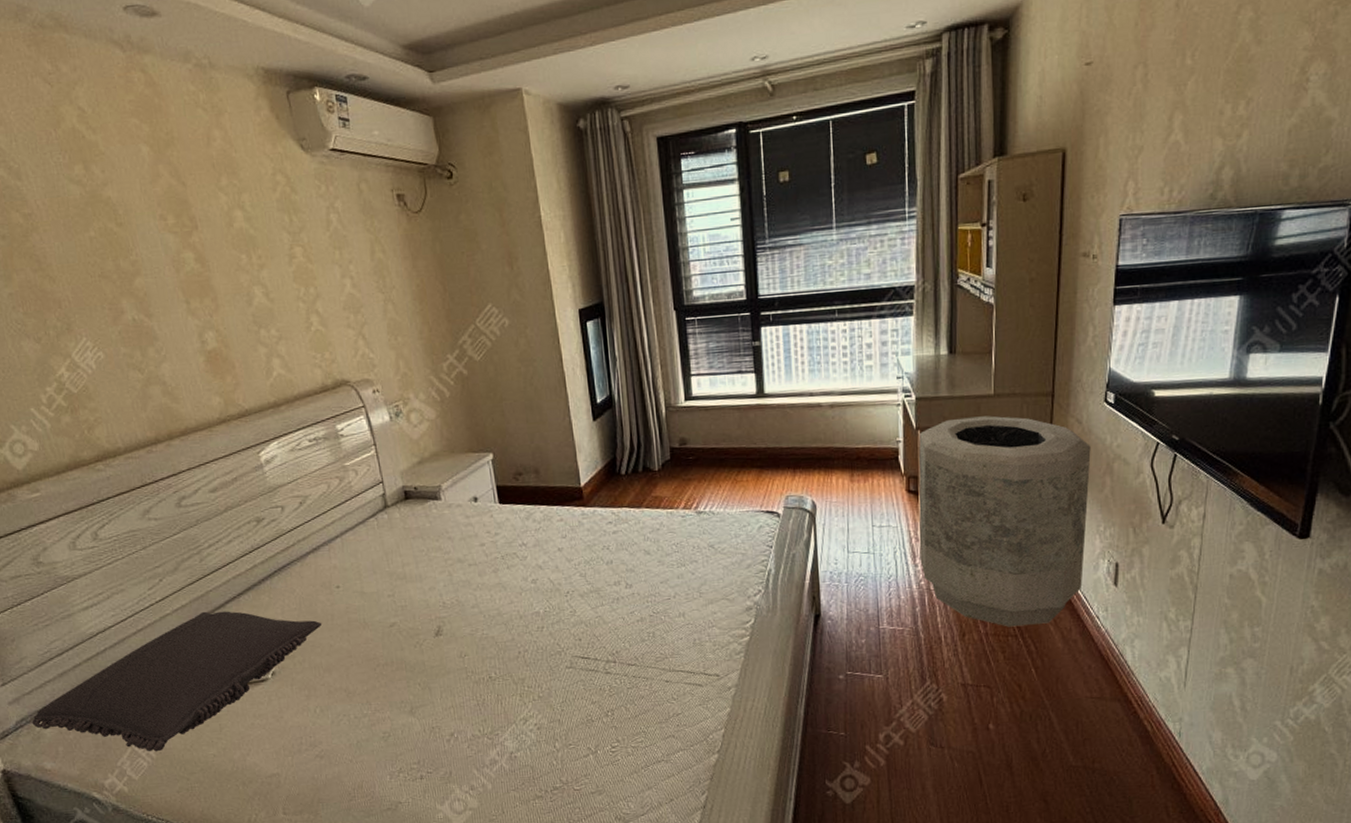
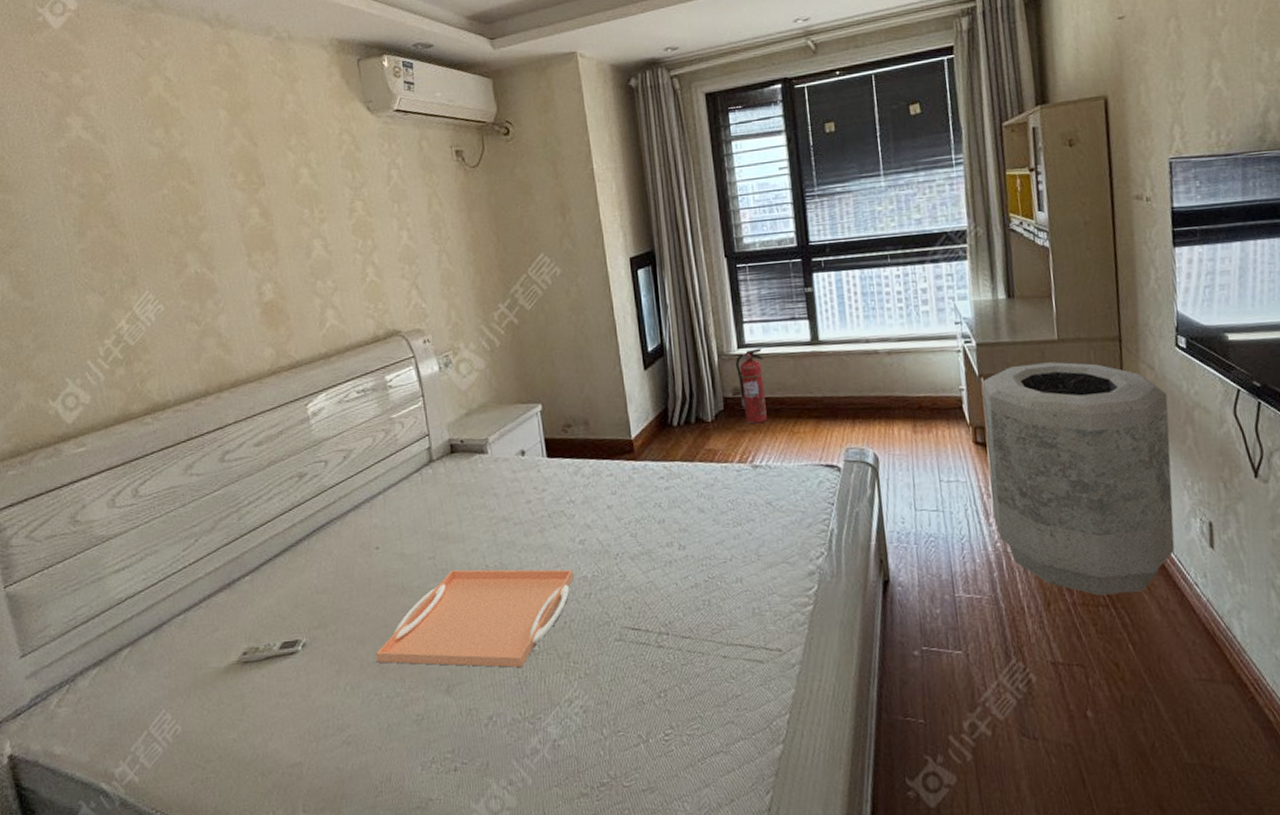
pillow: present [31,611,322,752] -> none [47,574,359,735]
serving tray: none [342,605,528,692] -> present [376,569,575,668]
fire extinguisher: none [682,401,712,473] -> present [735,348,767,424]

